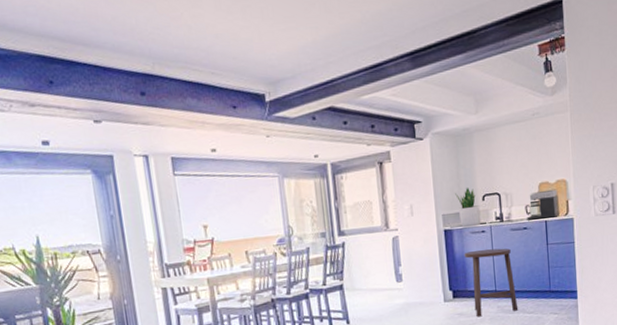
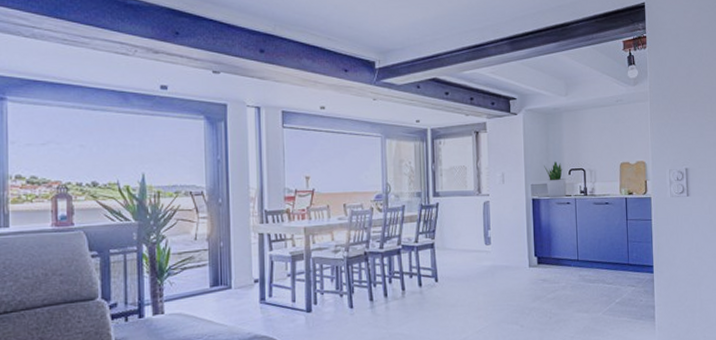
bar stool: present [464,248,519,317] -> none [550,220,599,284]
coffee maker: present [525,189,561,220] -> none [607,169,640,196]

